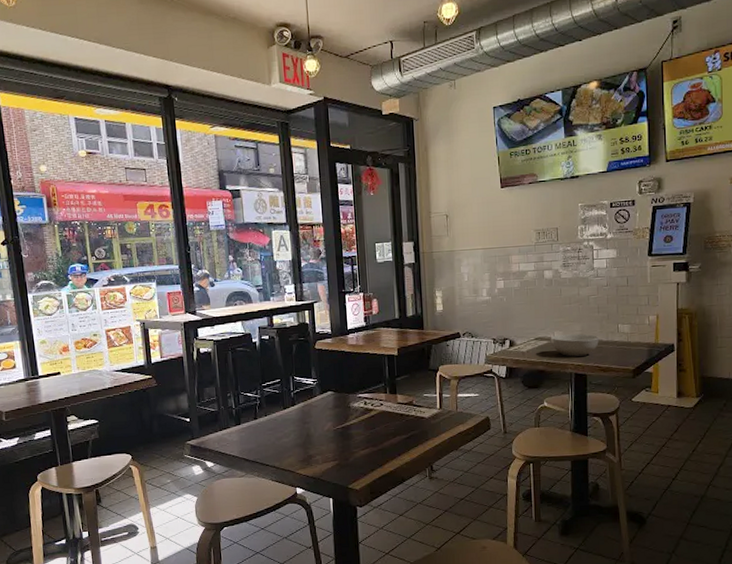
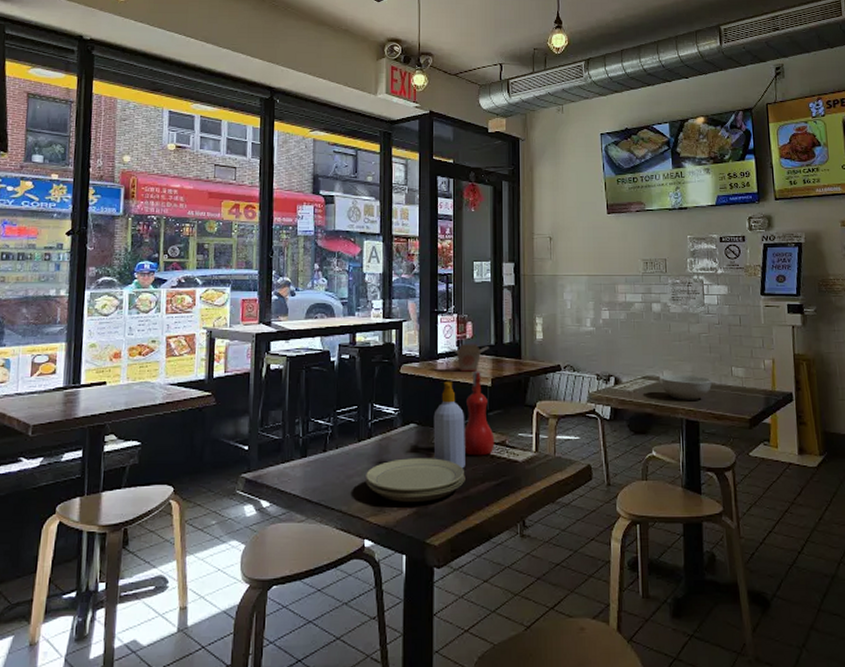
plate: none [293,419,379,457] -> present [366,458,465,503]
soap bottle: none [348,353,379,427] -> present [433,381,465,469]
takeout container: none [356,318,395,344] -> present [447,344,490,372]
spray bottle: none [375,342,403,416] -> present [464,370,495,456]

